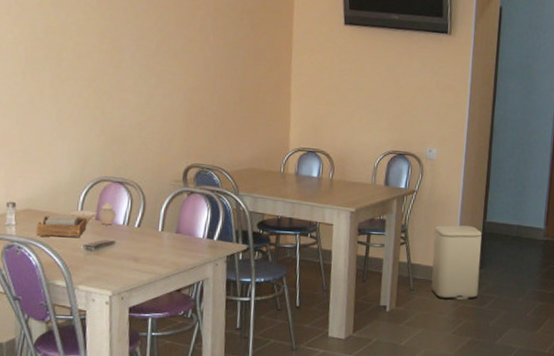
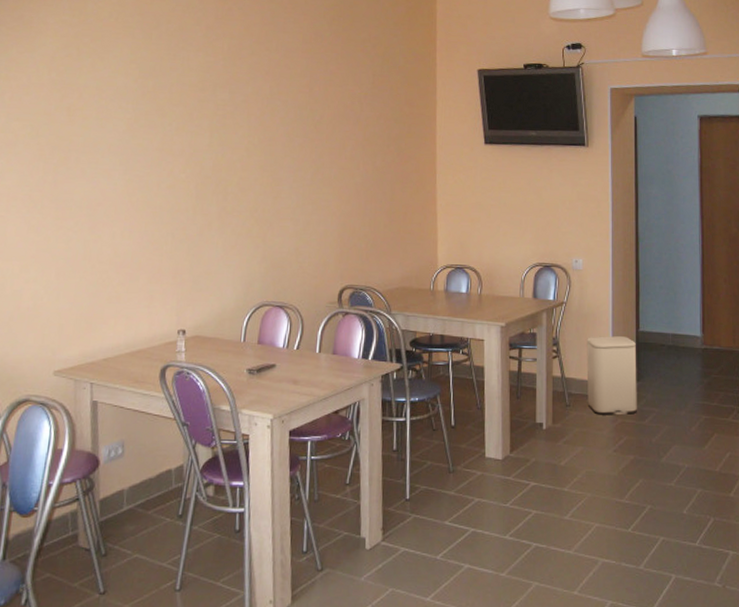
napkin holder: present [35,215,88,238] -> none [203,340,250,363]
sugar bowl: present [69,202,117,225] -> none [234,326,277,349]

